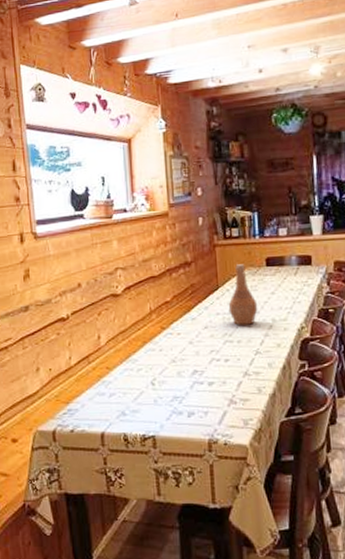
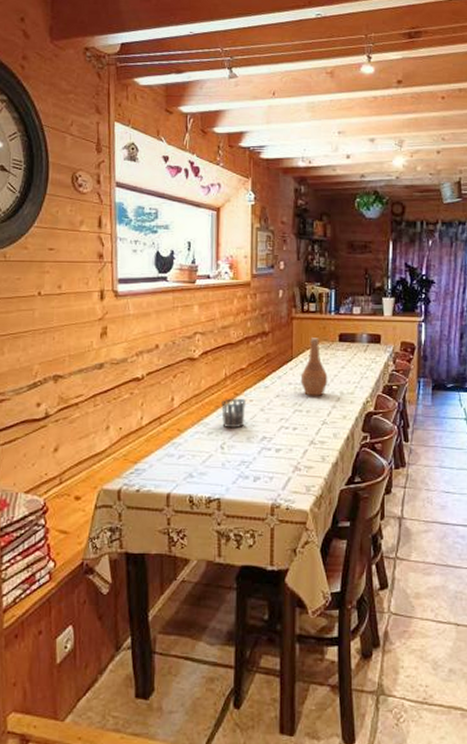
cup: none [148,333,175,364] -> present [221,399,247,429]

